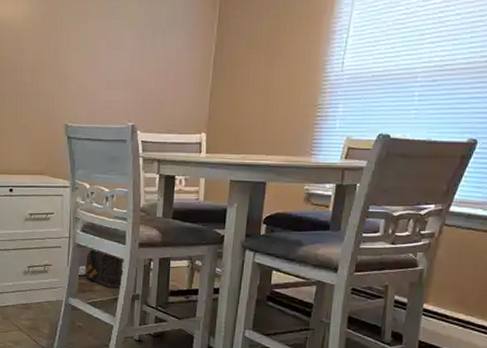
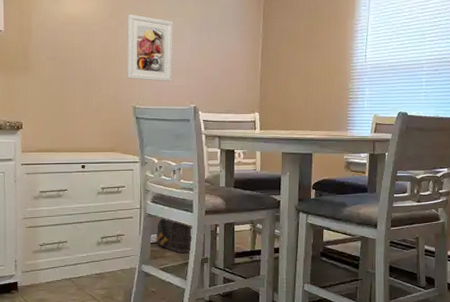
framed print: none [59,17,112,97] -> present [127,14,173,82]

